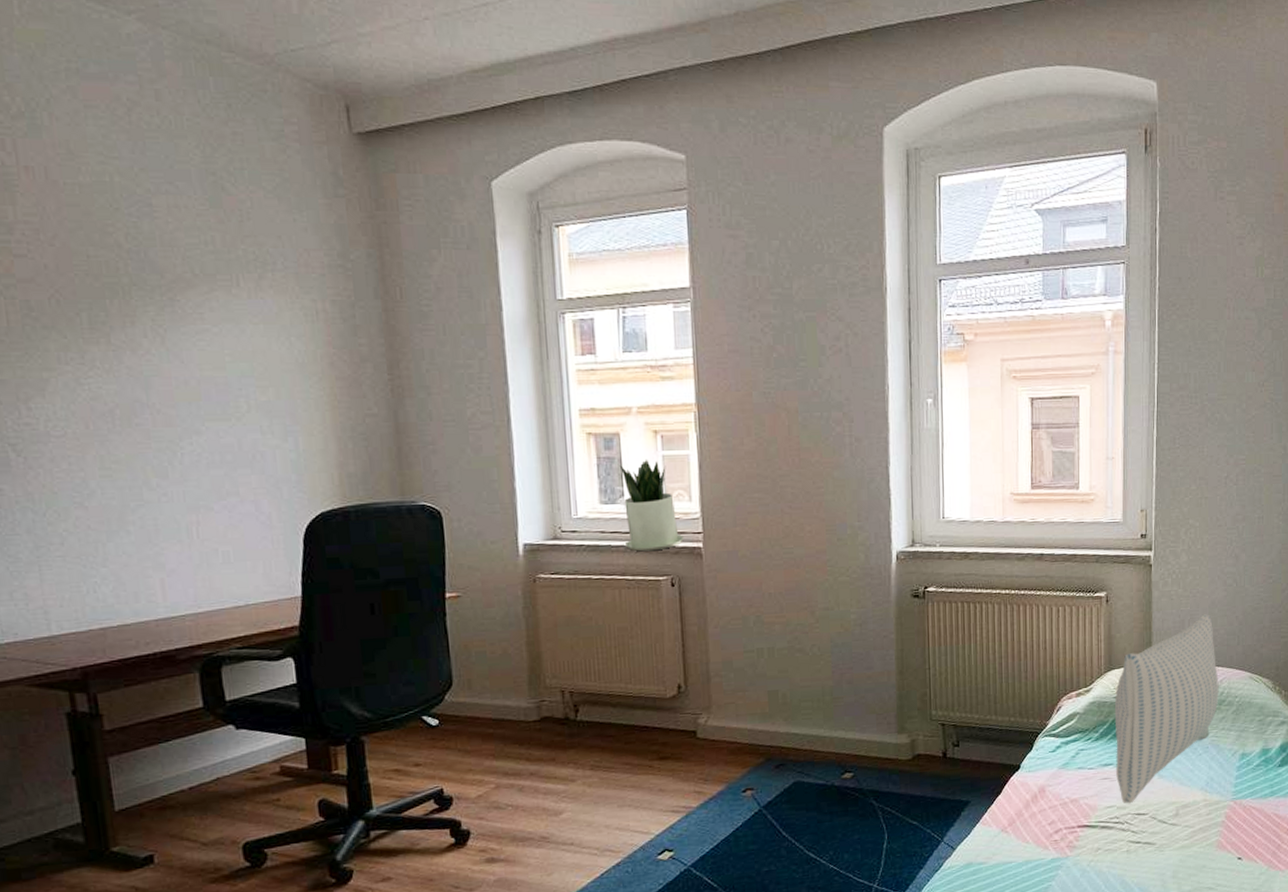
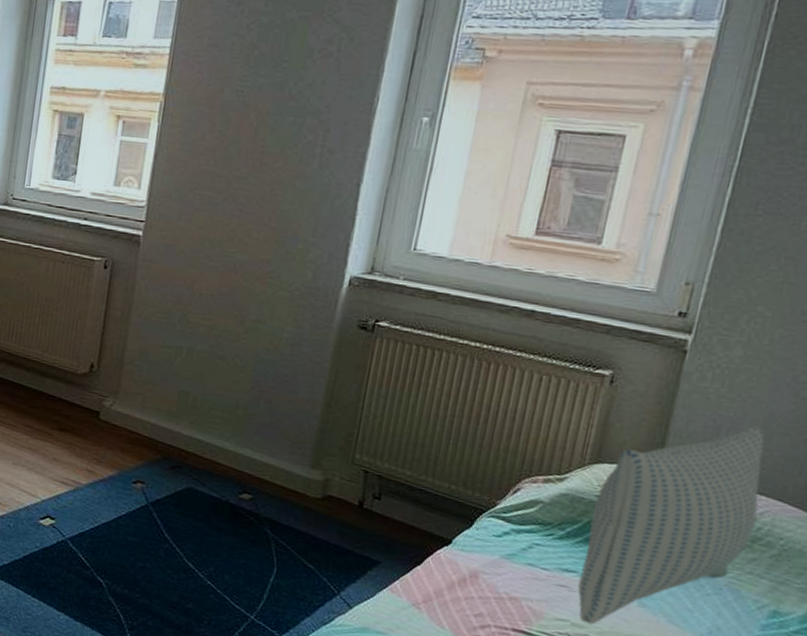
planter: present [619,459,685,552] -> none [68,141,126,232]

